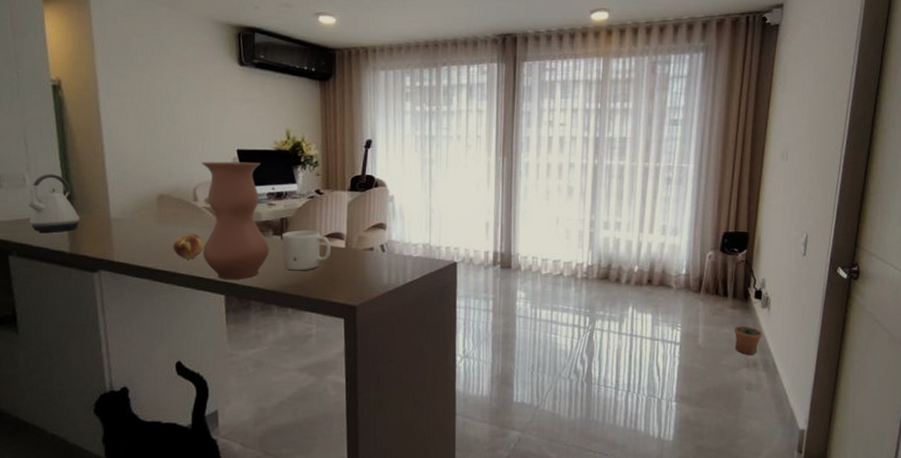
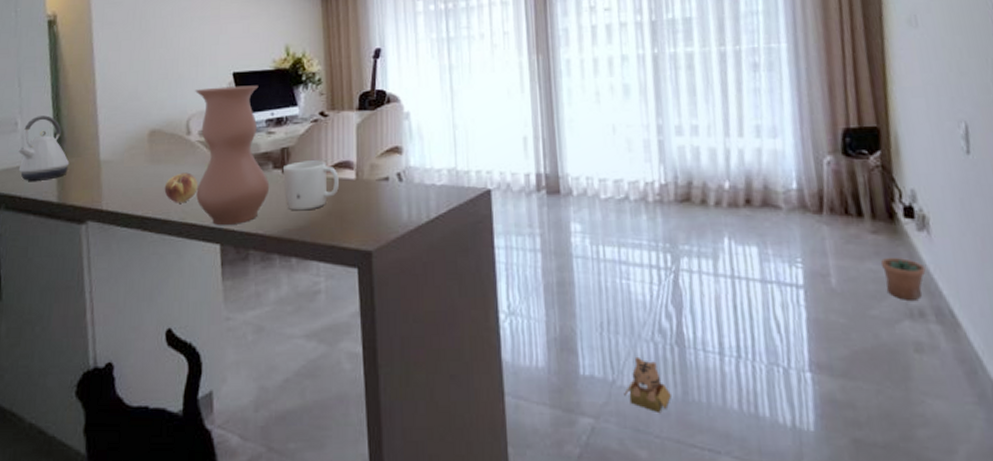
cat toy: none [544,389,578,428] -> present [624,356,671,412]

